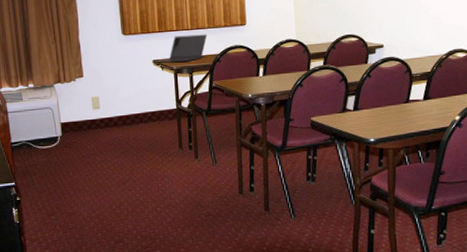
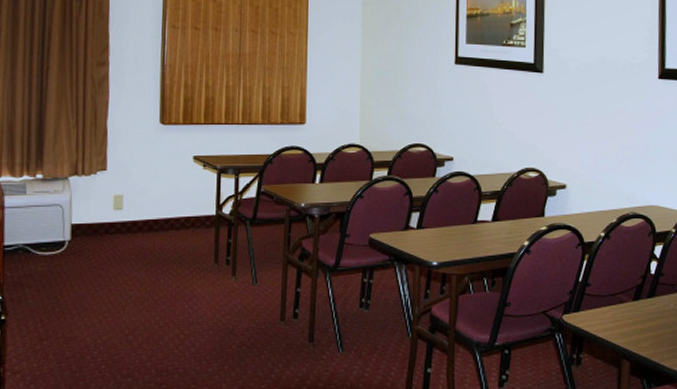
laptop: present [152,34,207,64] -> none [192,130,260,161]

